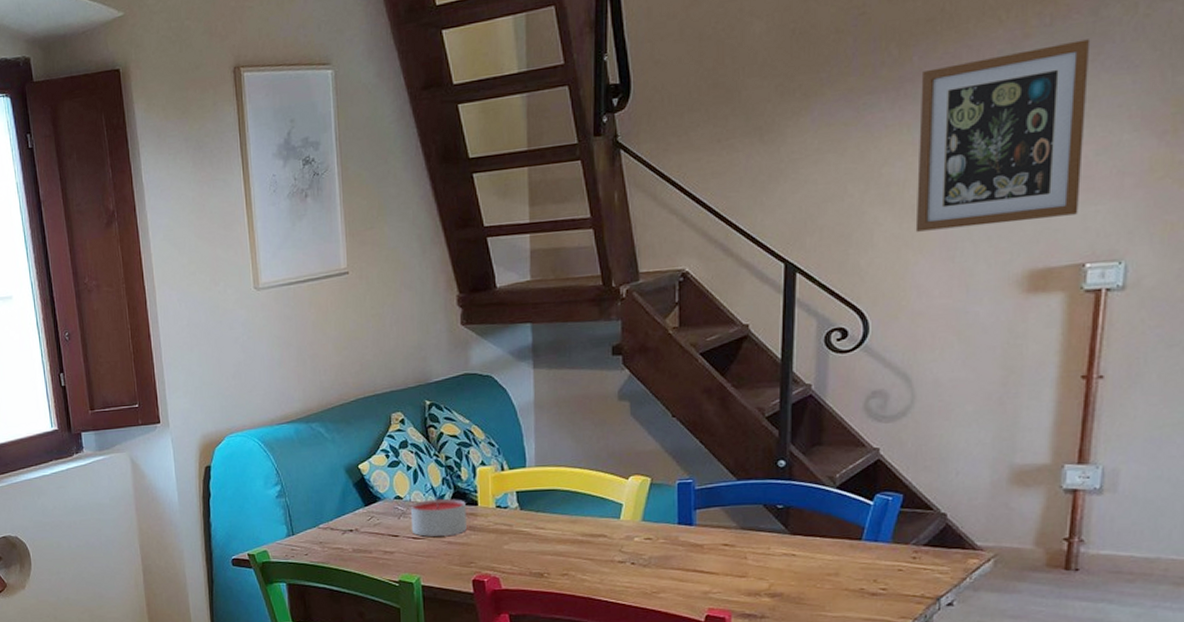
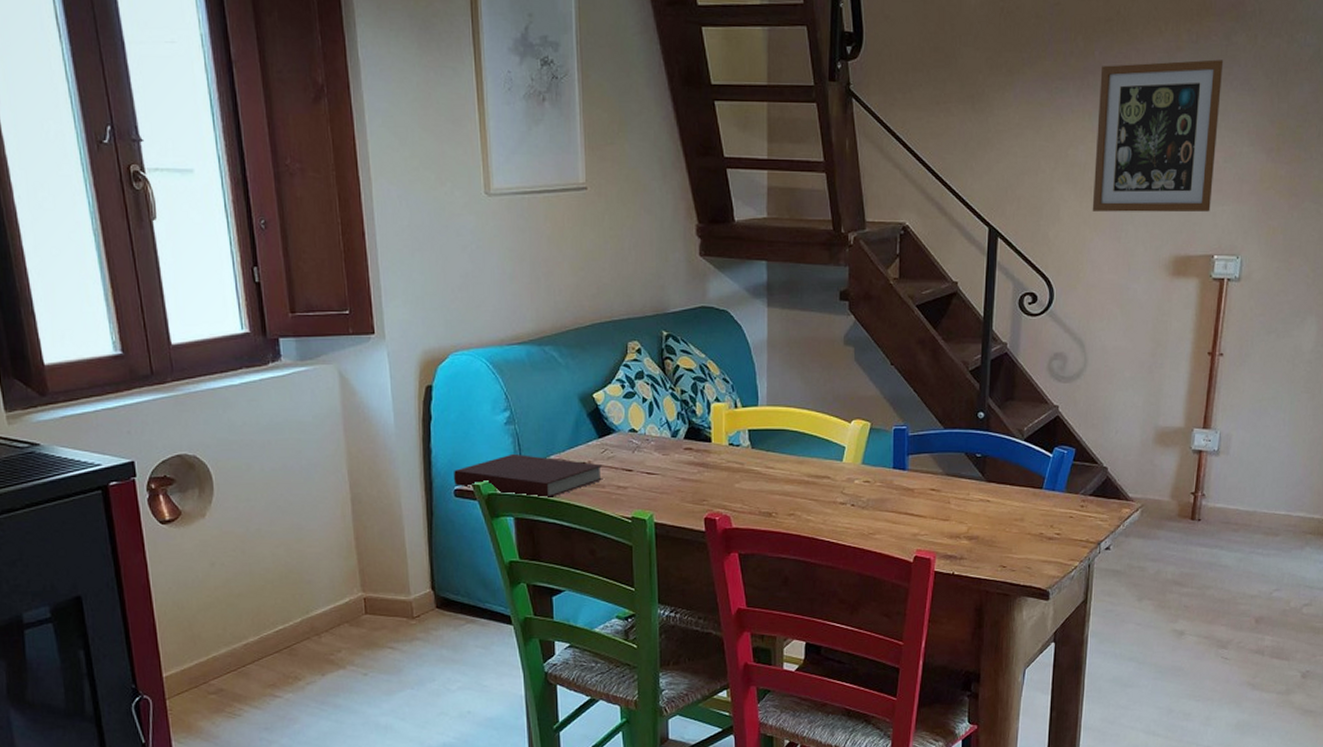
notebook: none [230,524,370,565] -> present [453,453,603,499]
candle: present [410,498,467,537] -> none [644,433,700,472]

